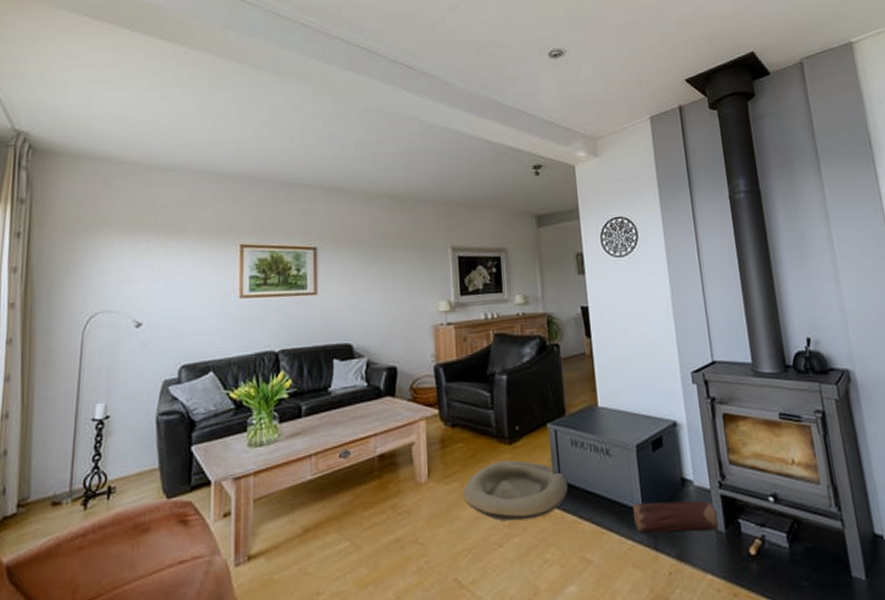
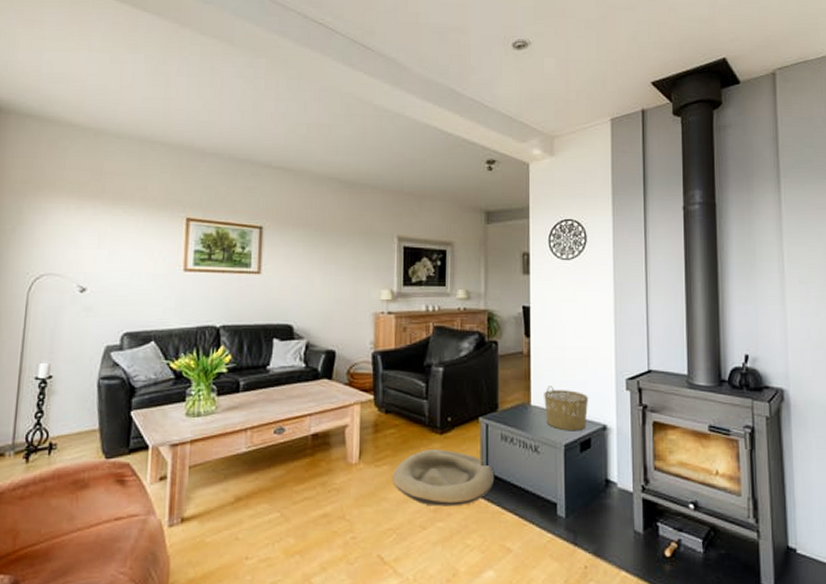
basket: none [610,385,657,431] -> present [544,386,589,431]
decorative log: present [632,500,719,533] -> none [555,499,637,531]

